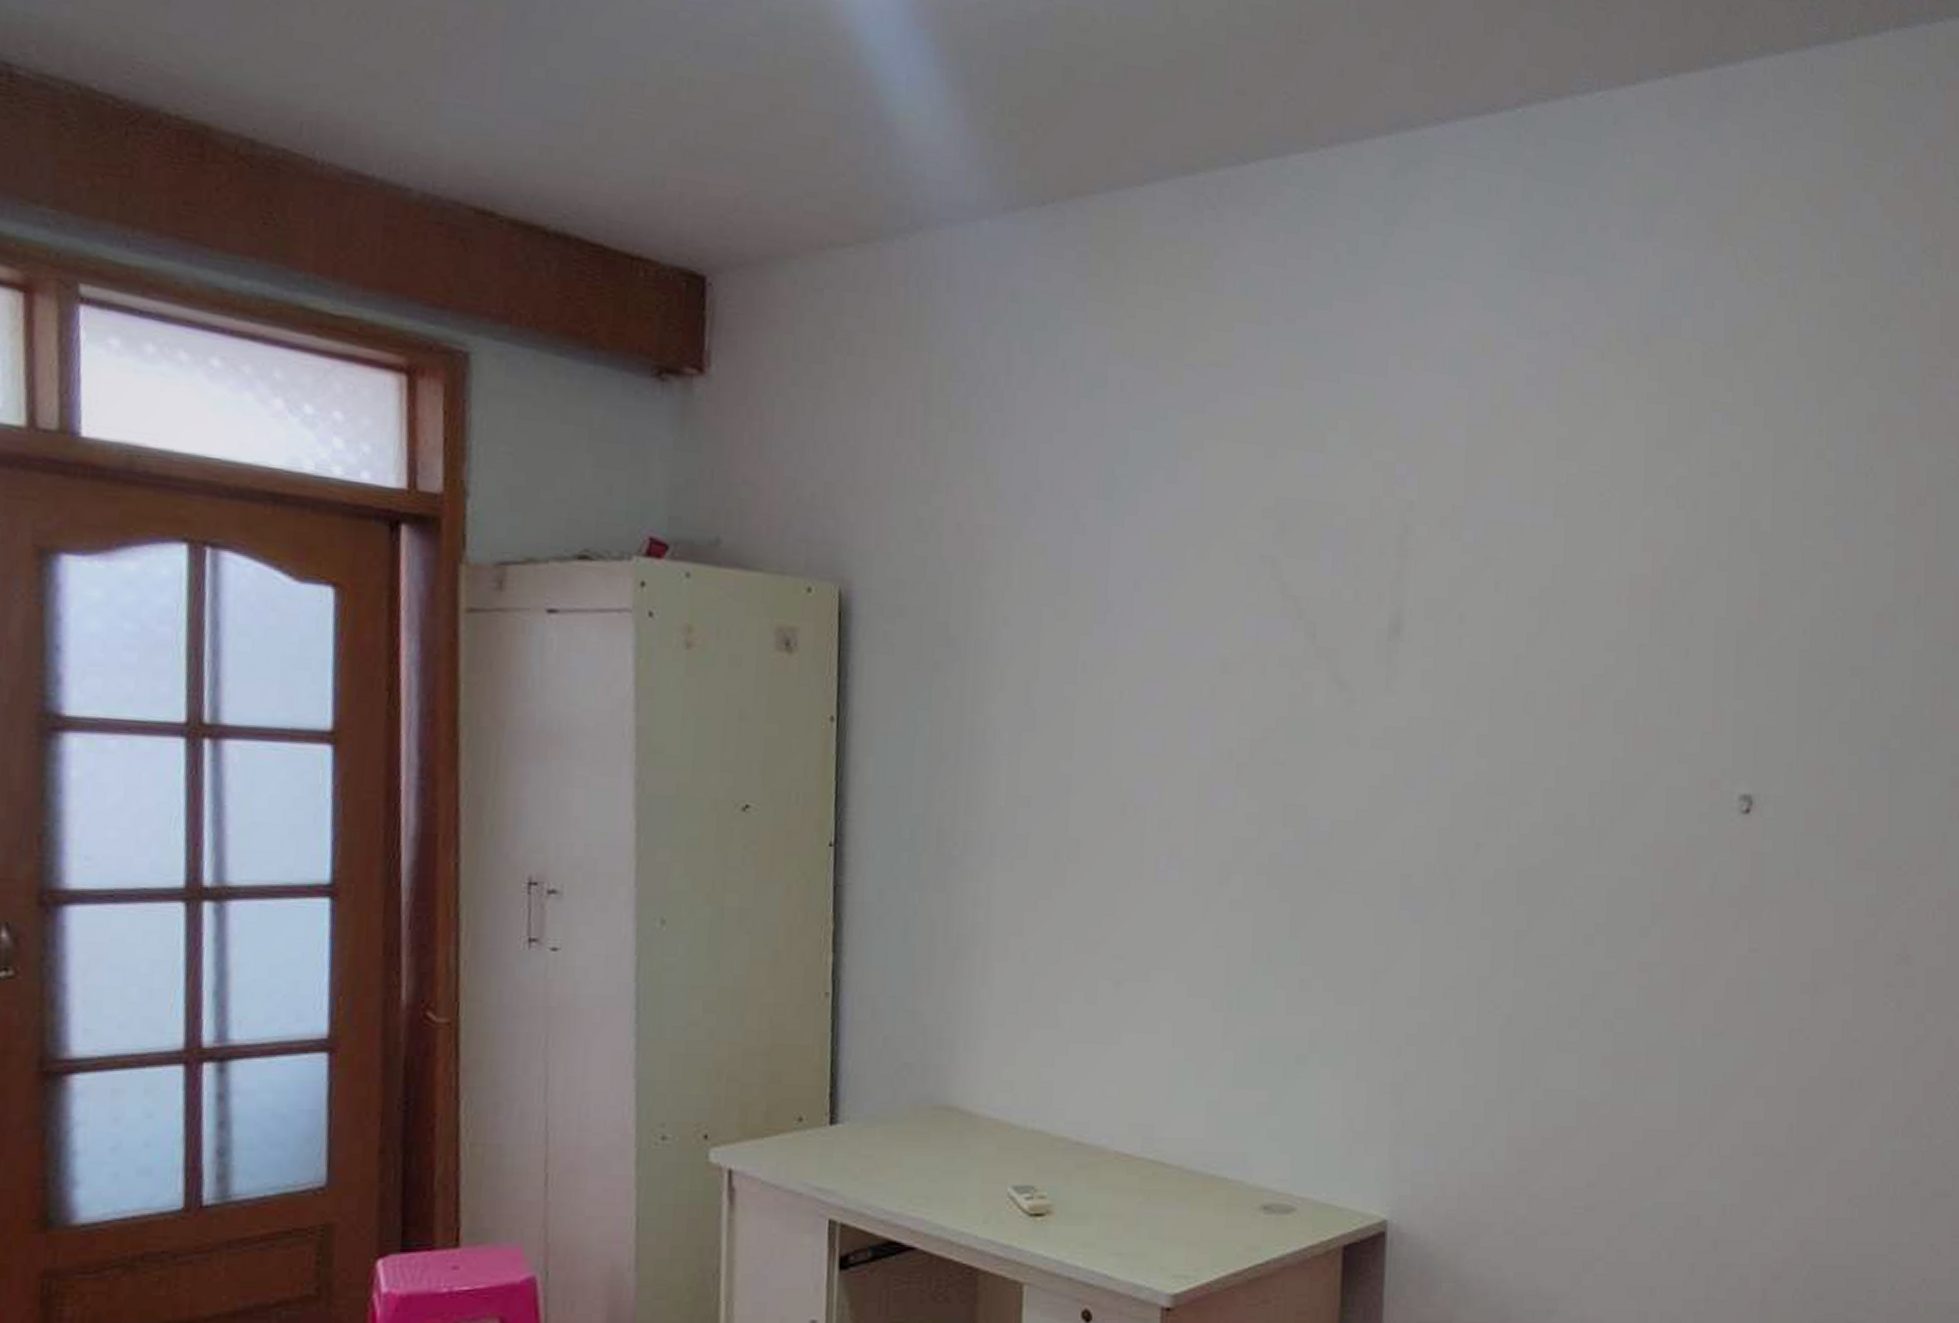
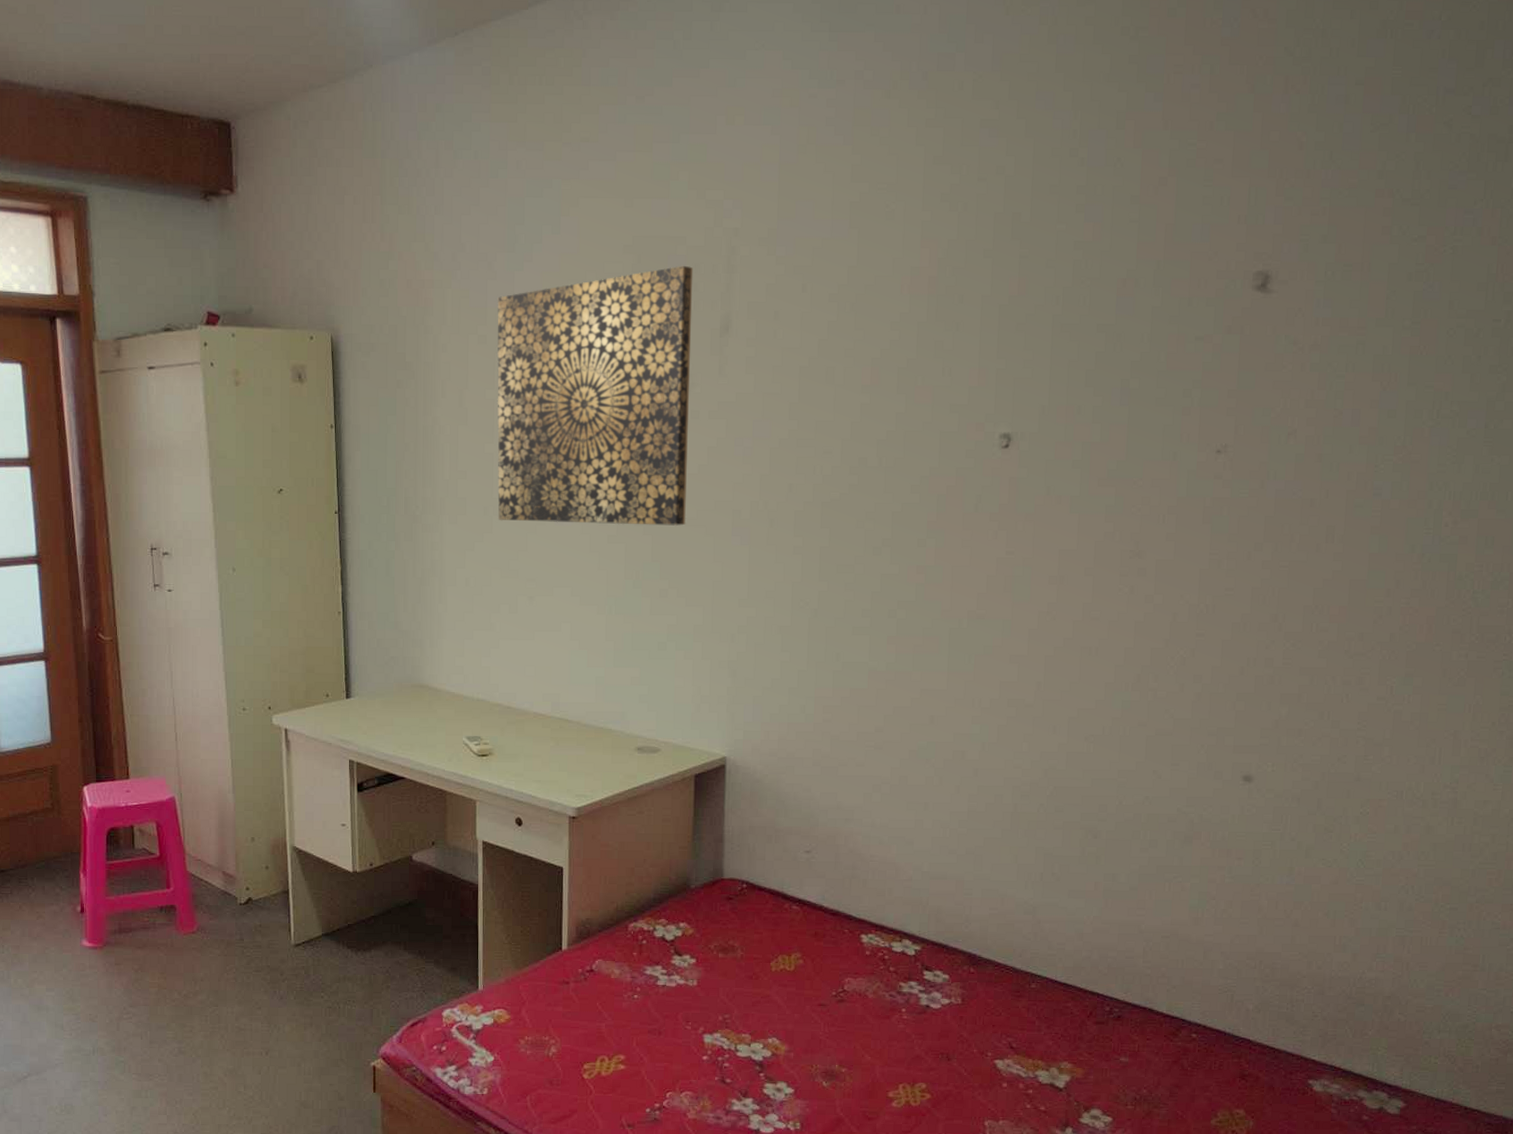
wall art: none [1074,541,1355,892] -> present [497,265,693,526]

